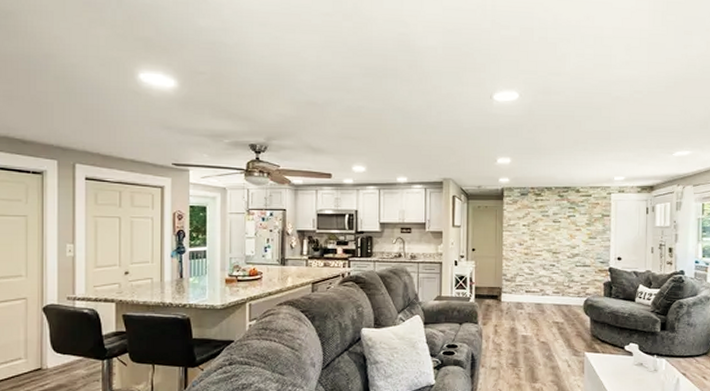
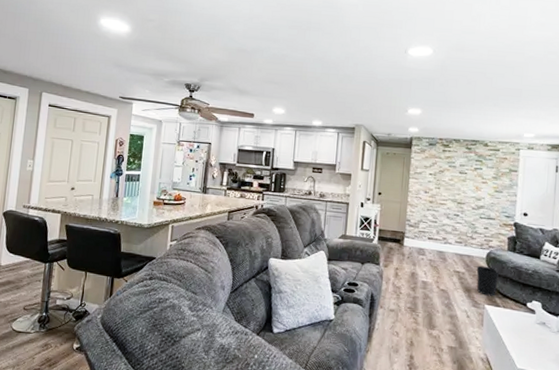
wastebasket: none [575,314,598,343] -> present [476,265,500,296]

